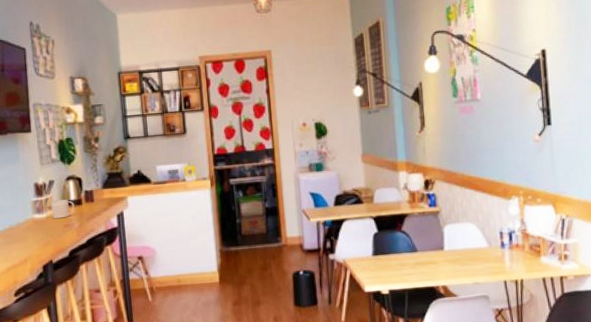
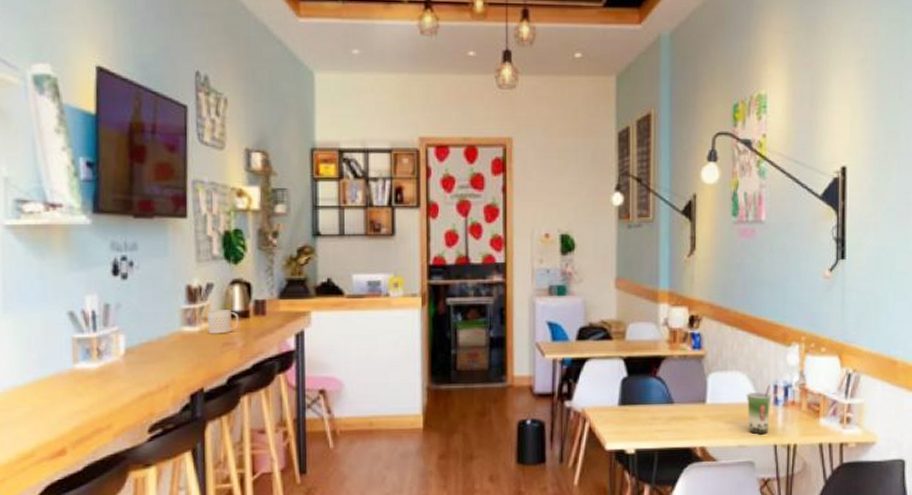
beverage cup: none [477,232,499,273] -> present [746,385,771,435]

